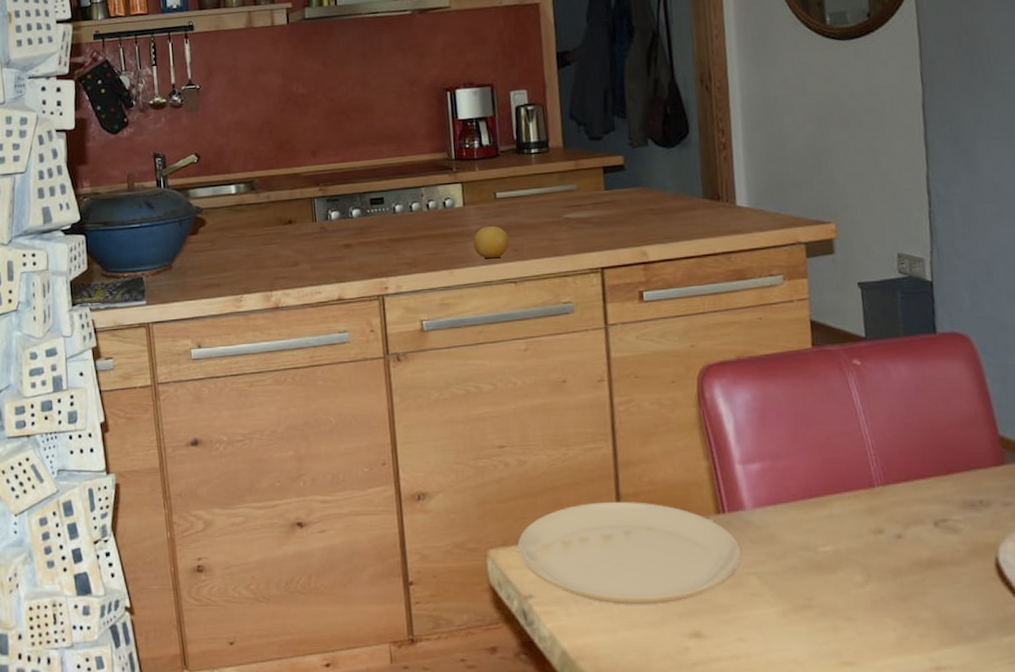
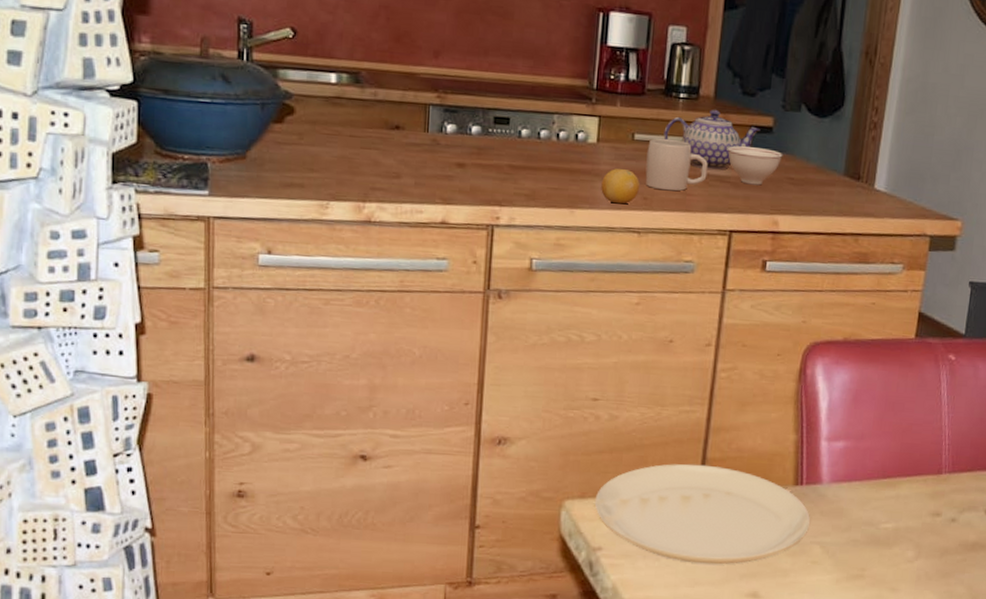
mug: none [510,191,570,240] -> present [645,138,708,192]
teapot: none [522,157,613,215] -> present [663,109,760,171]
bowl: none [584,185,639,222] -> present [727,145,783,186]

